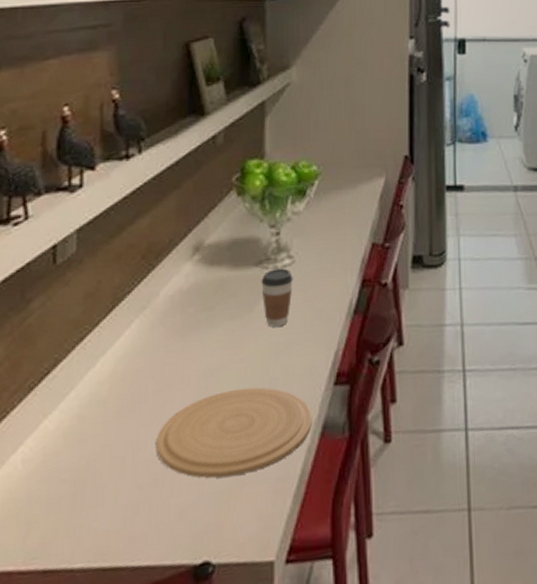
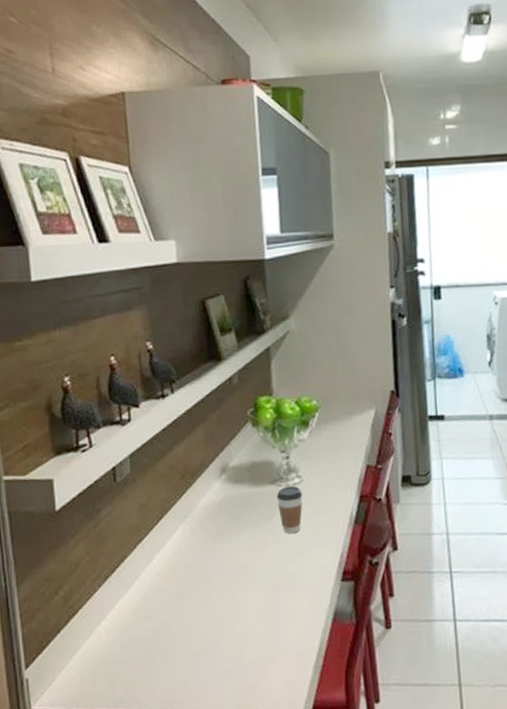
plate: present [156,387,313,479] -> none [203,581,326,651]

